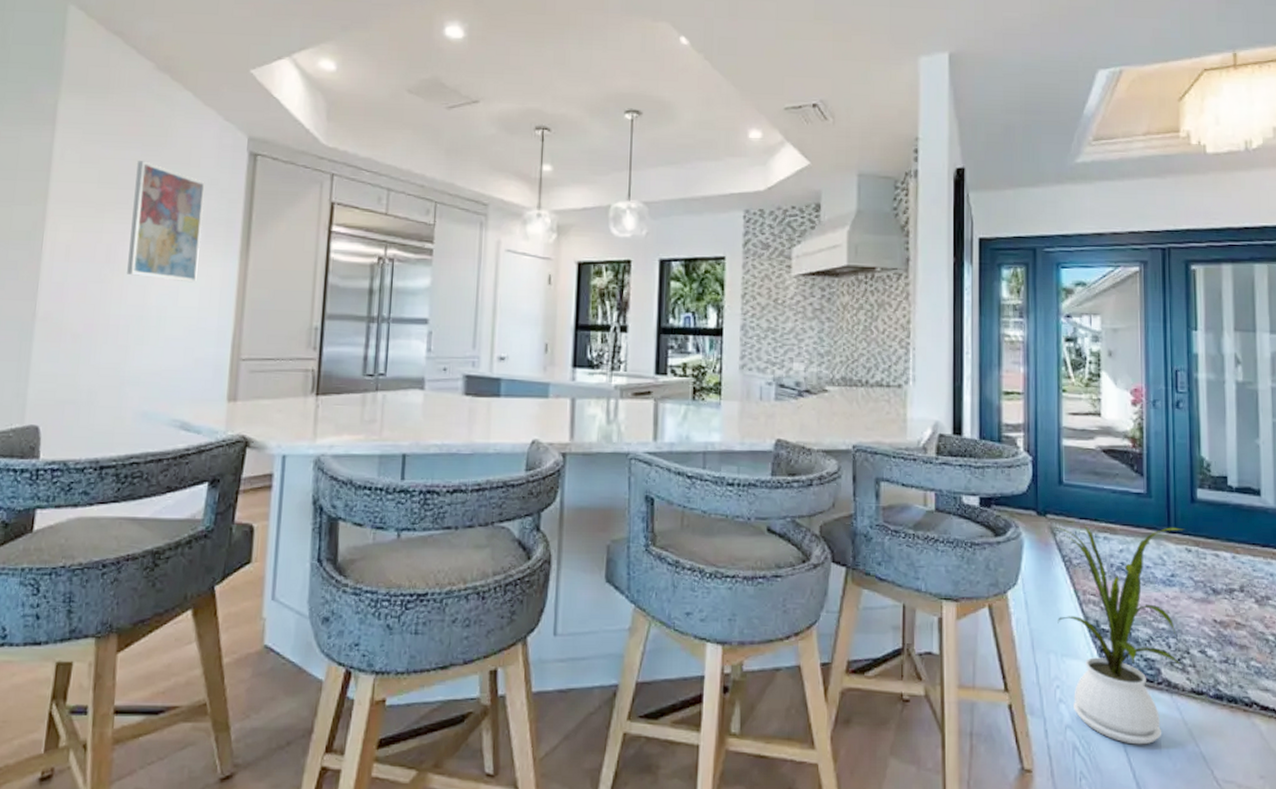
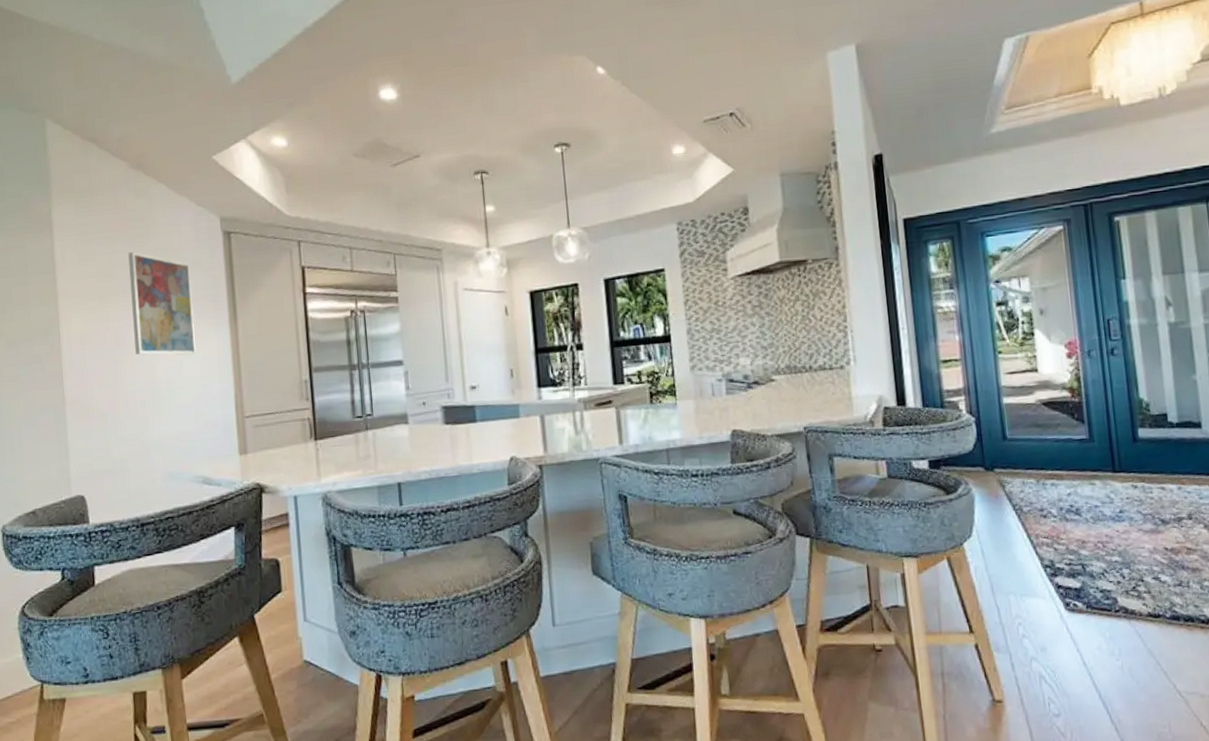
house plant: present [1055,524,1185,745] -> none [1003,466,1138,669]

